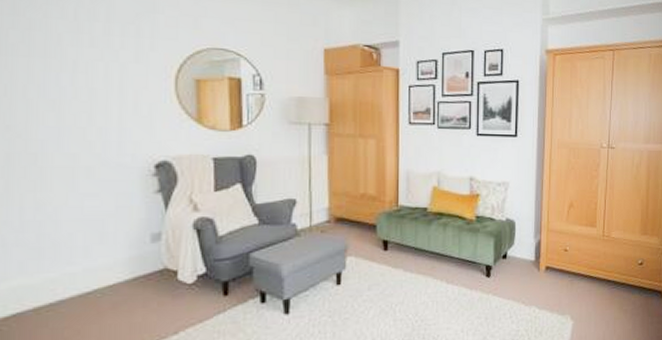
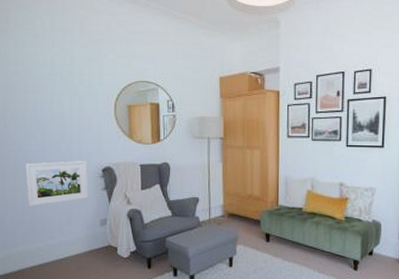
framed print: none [27,153,134,220] -> present [25,161,89,207]

